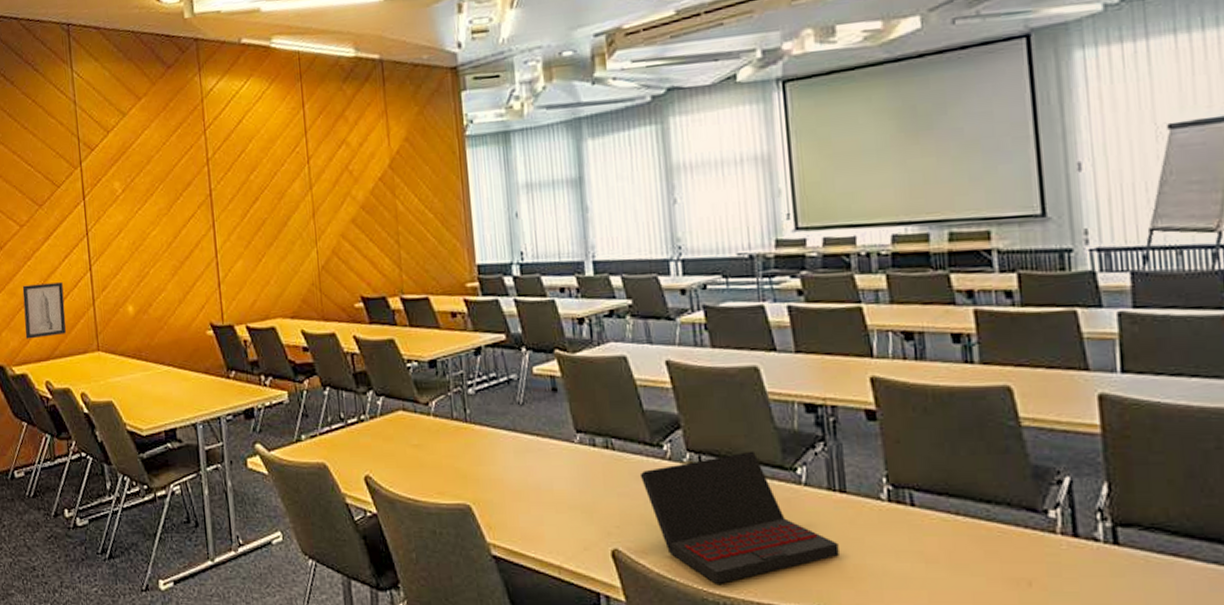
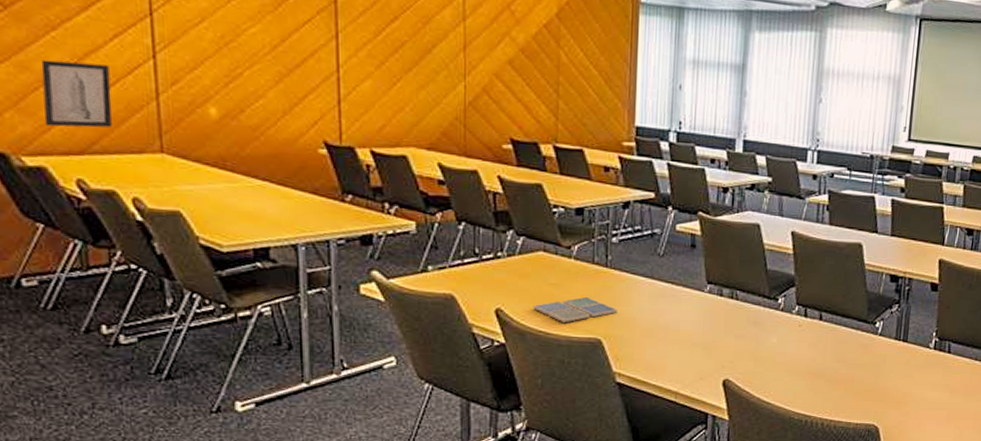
drink coaster: none [399,457,483,489] -> present [533,296,617,323]
laptop: present [639,451,839,584] -> none [755,307,895,407]

